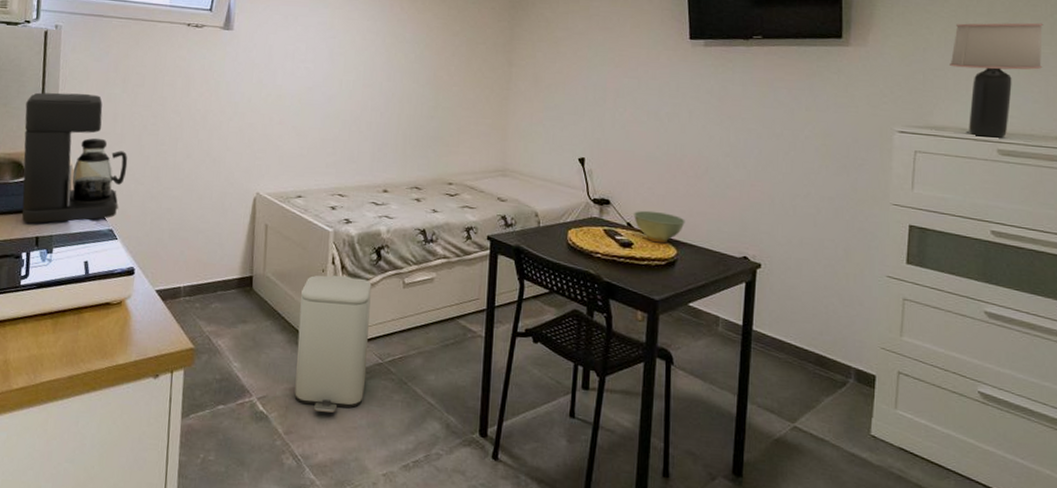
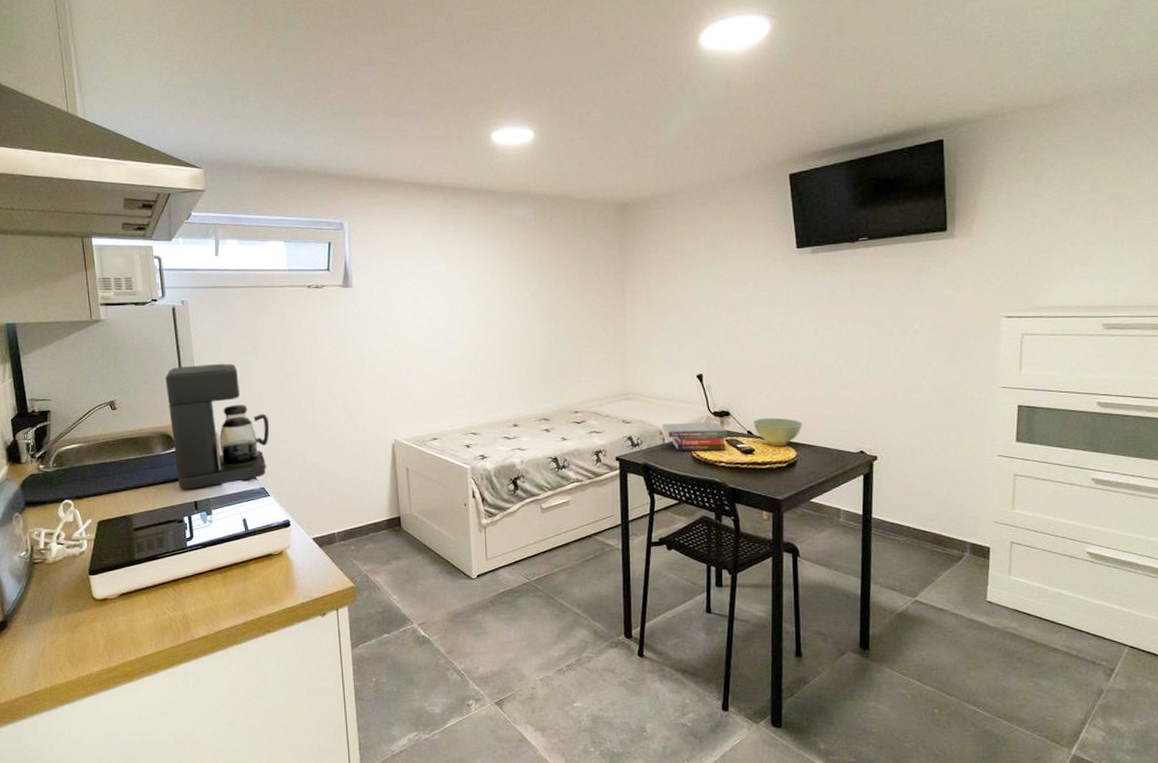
pedal bin: present [294,274,372,413] -> none [446,507,516,632]
books: none [538,206,606,241] -> present [662,422,727,452]
table lamp: present [950,22,1044,138] -> none [1054,194,1147,313]

